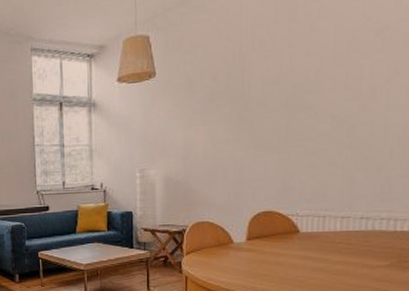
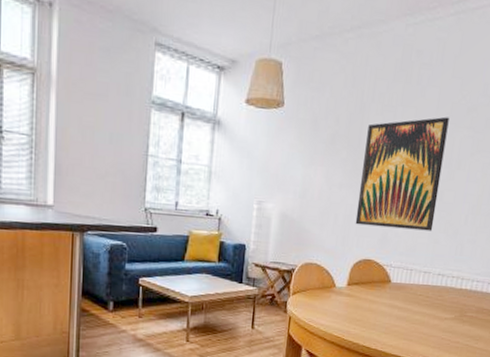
wall art: none [248,45,352,177] -> present [355,116,449,231]

